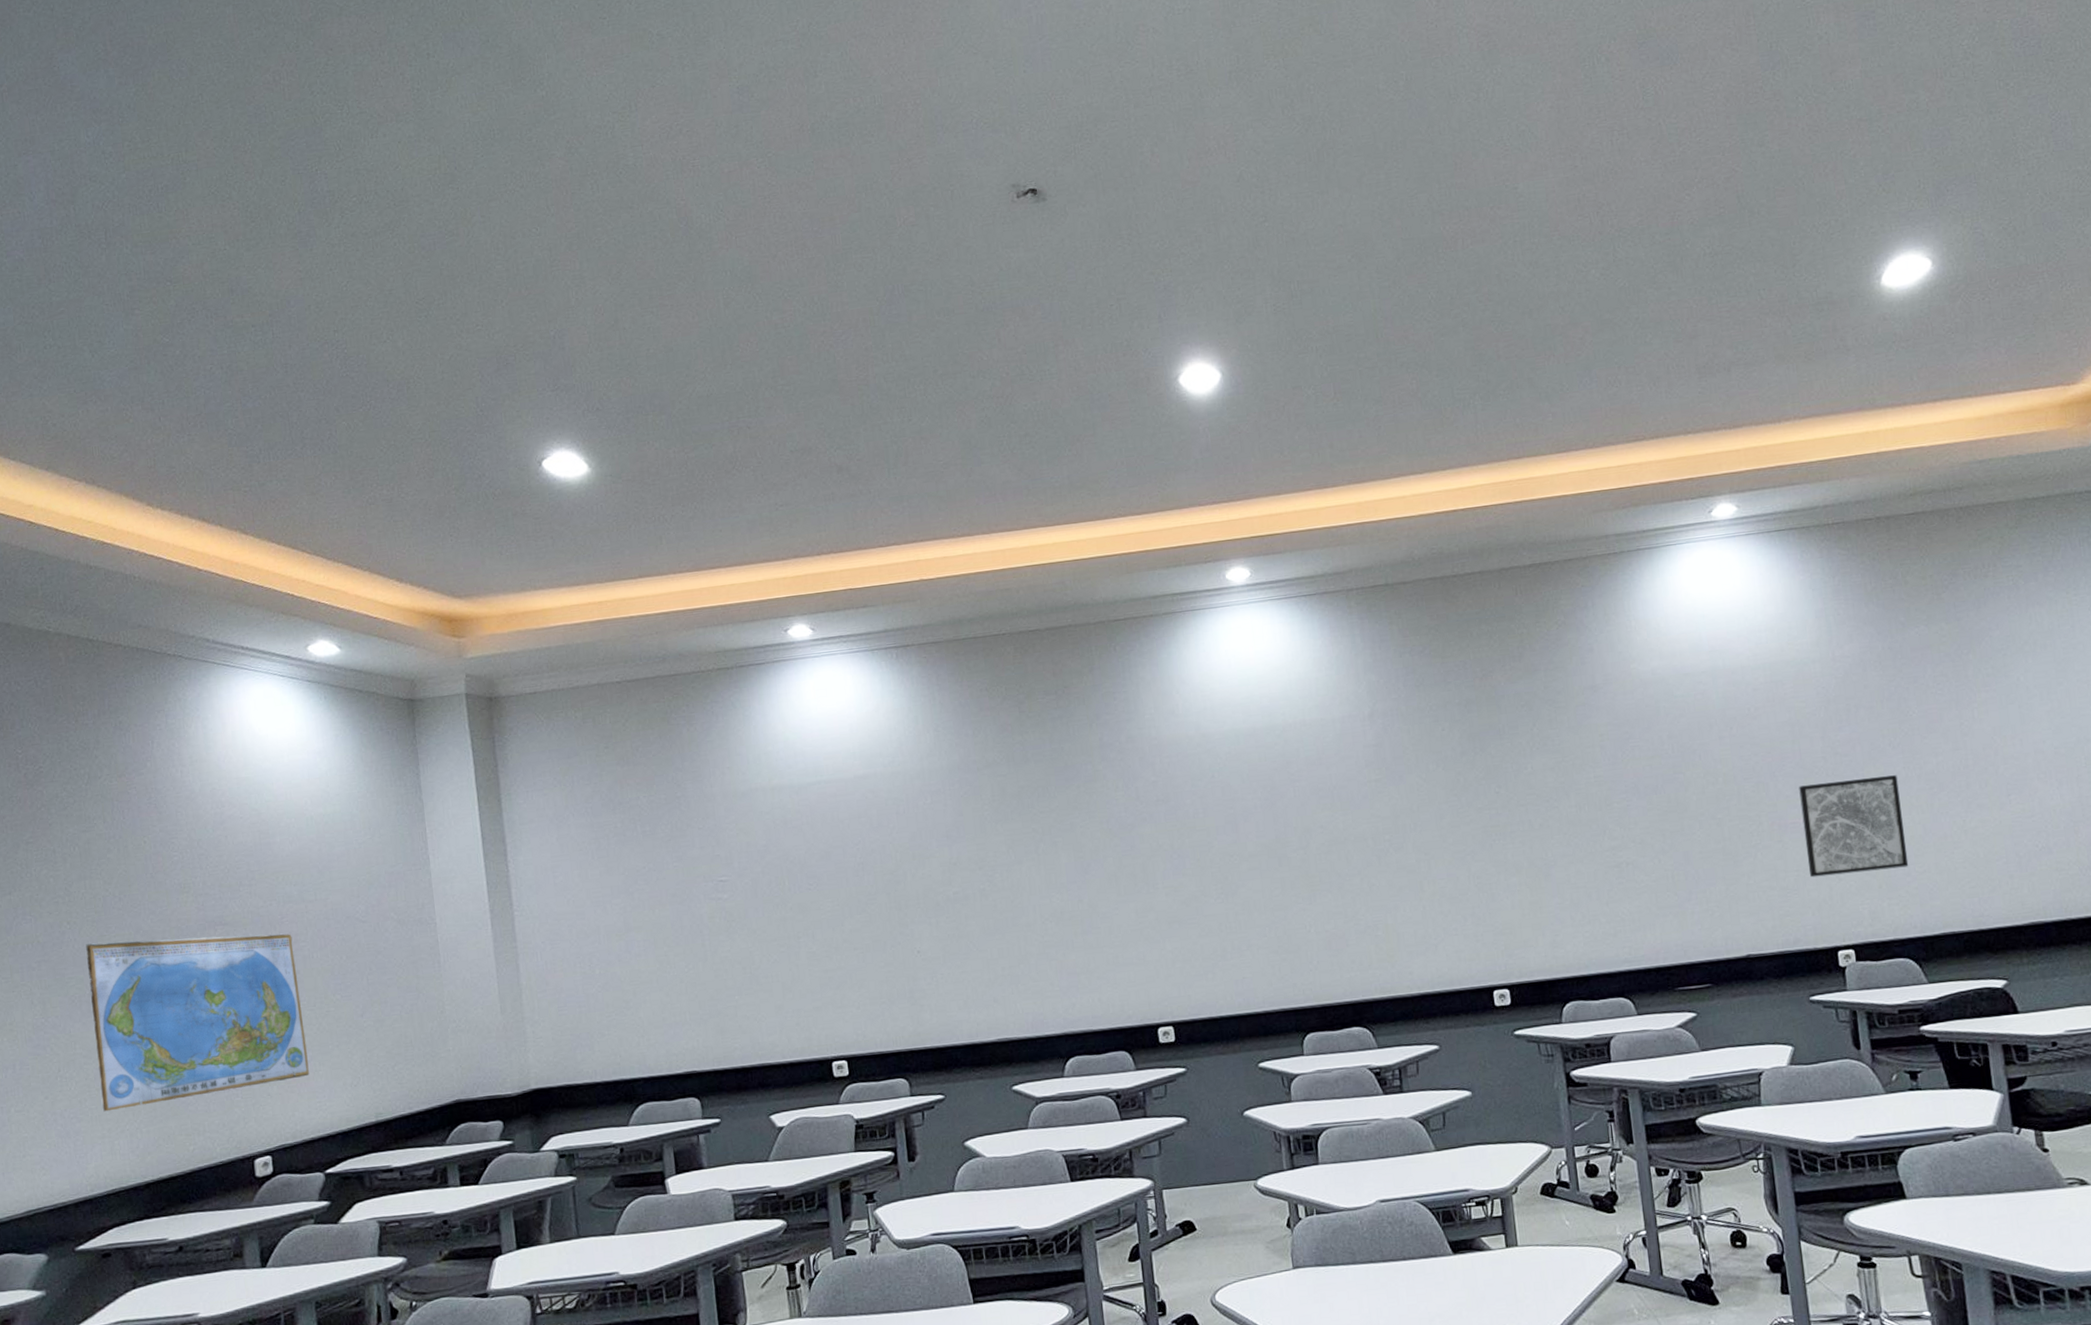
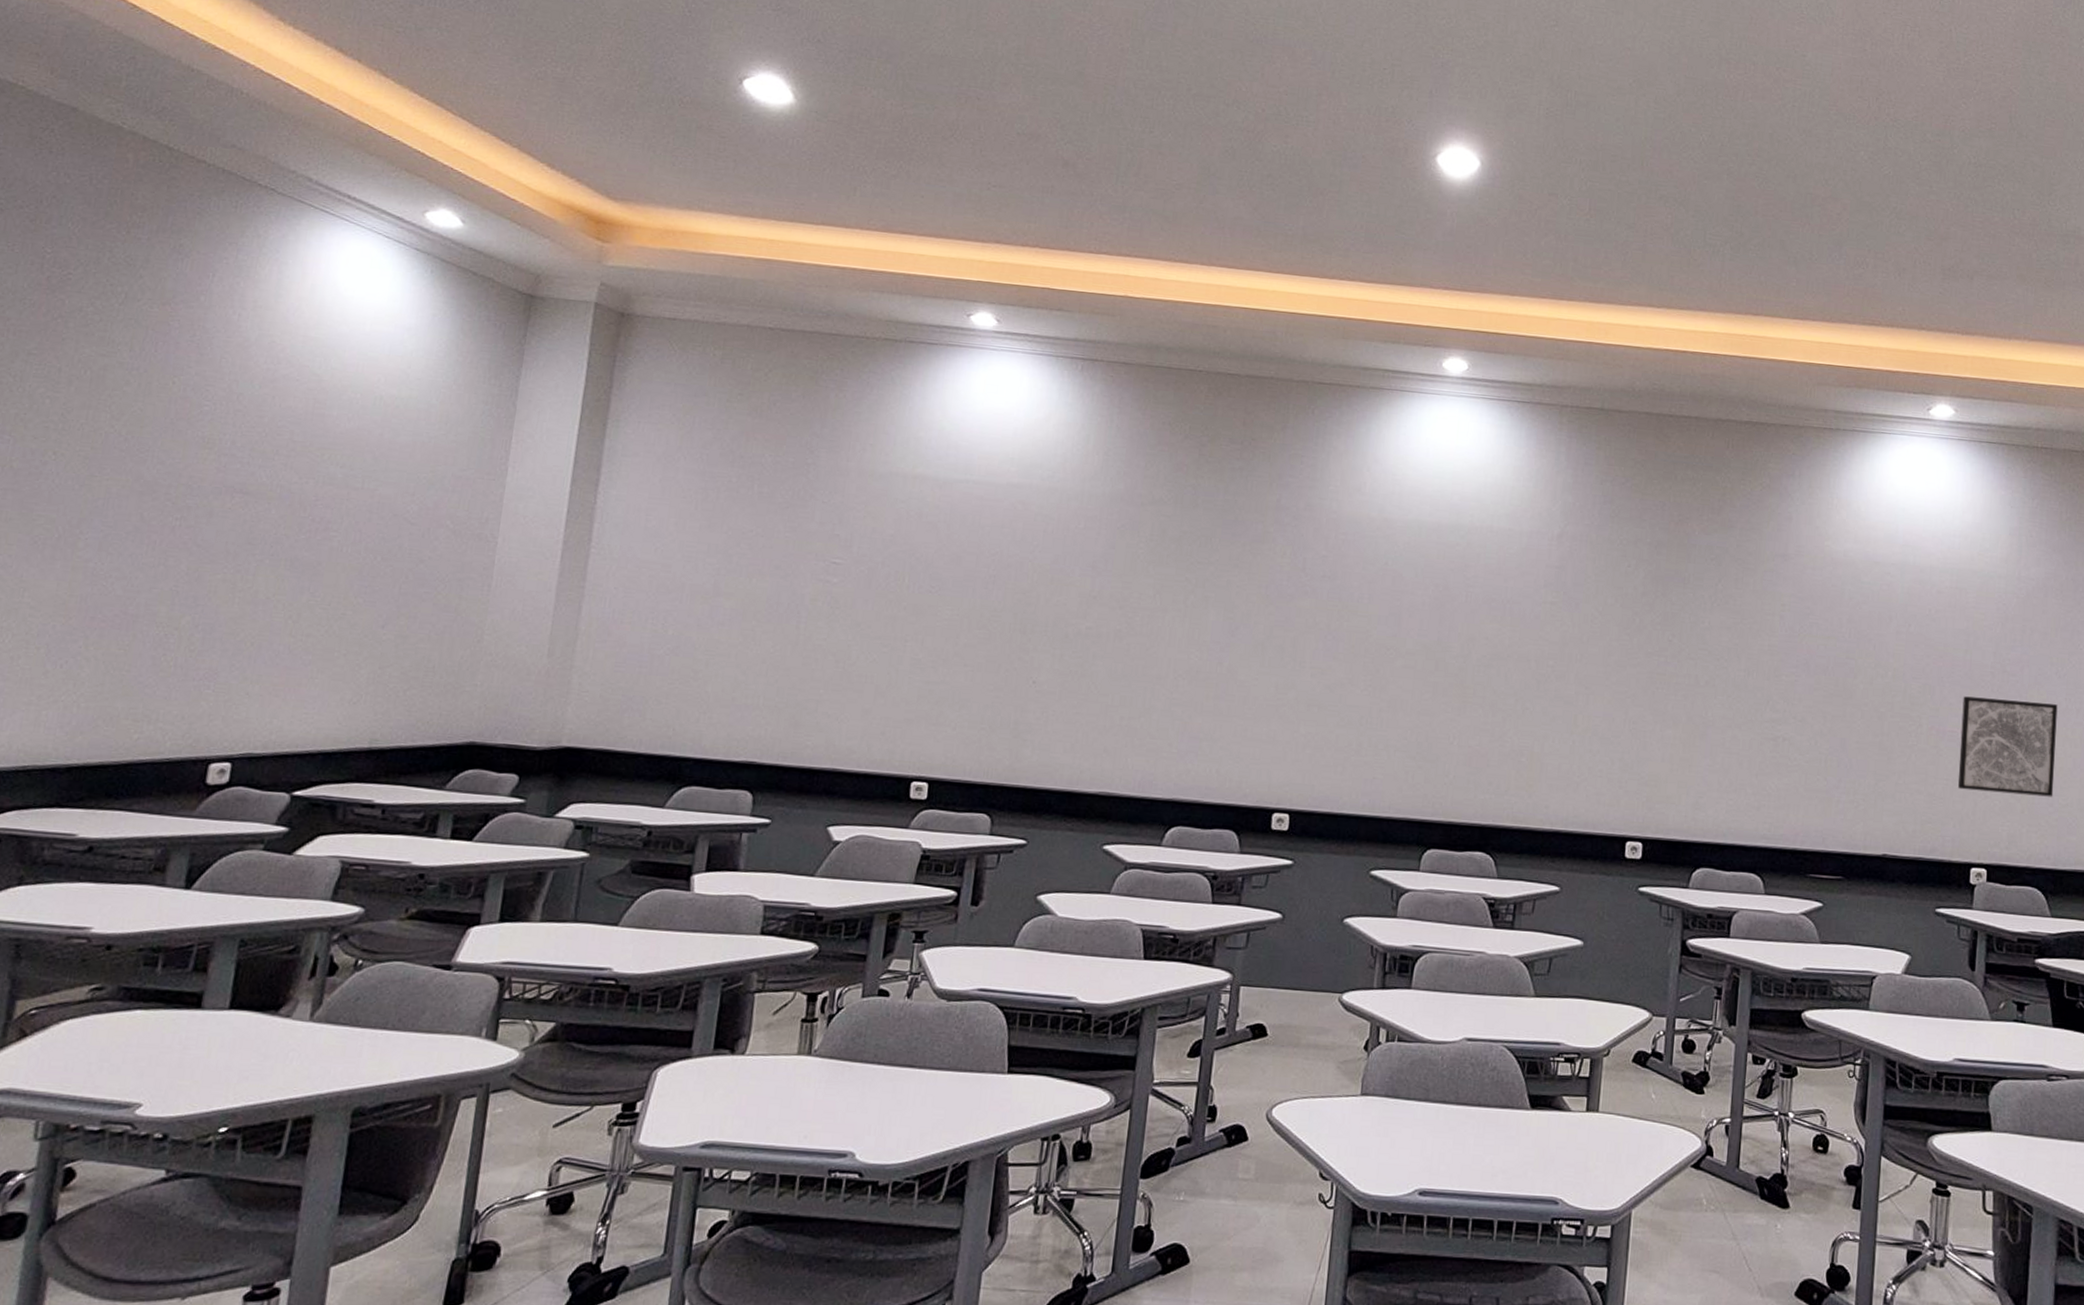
world map: present [85,934,309,1112] -> none [37,481,323,682]

